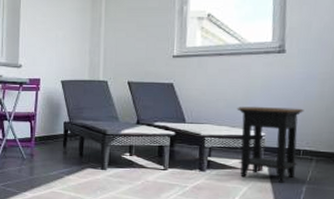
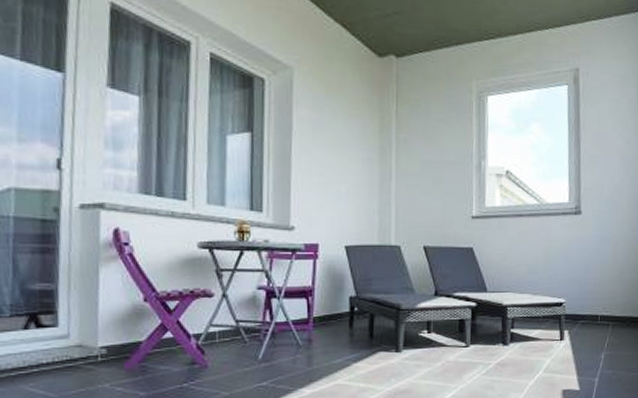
side table: present [237,106,304,183] -> none [538,271,600,352]

